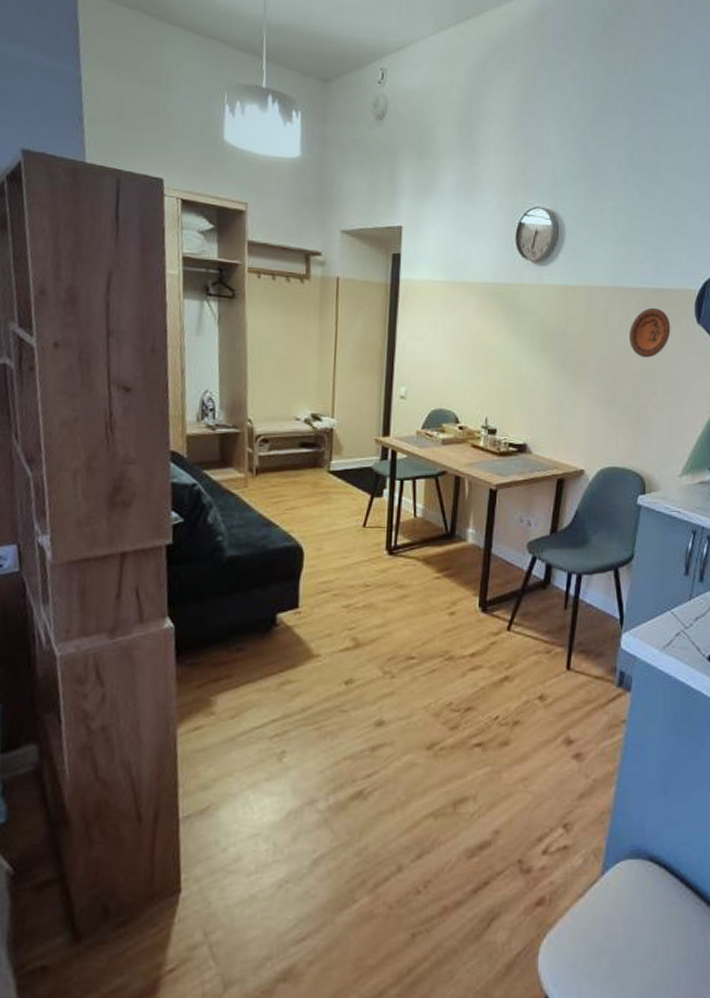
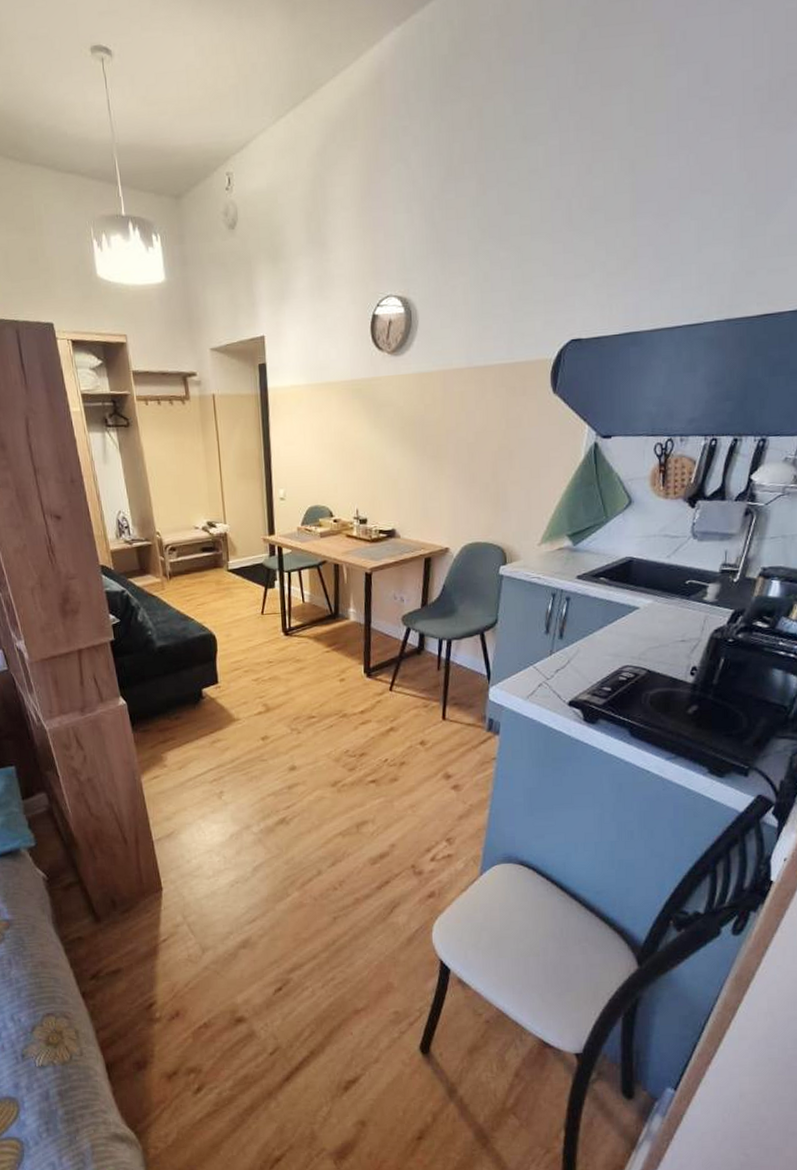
decorative plate: present [630,307,671,358] -> none [486,383,527,435]

